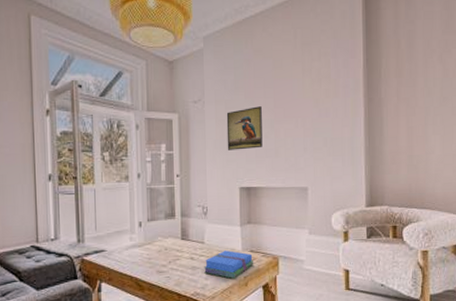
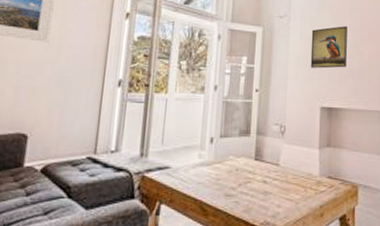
books: present [204,250,254,279] -> none [277,175,332,207]

